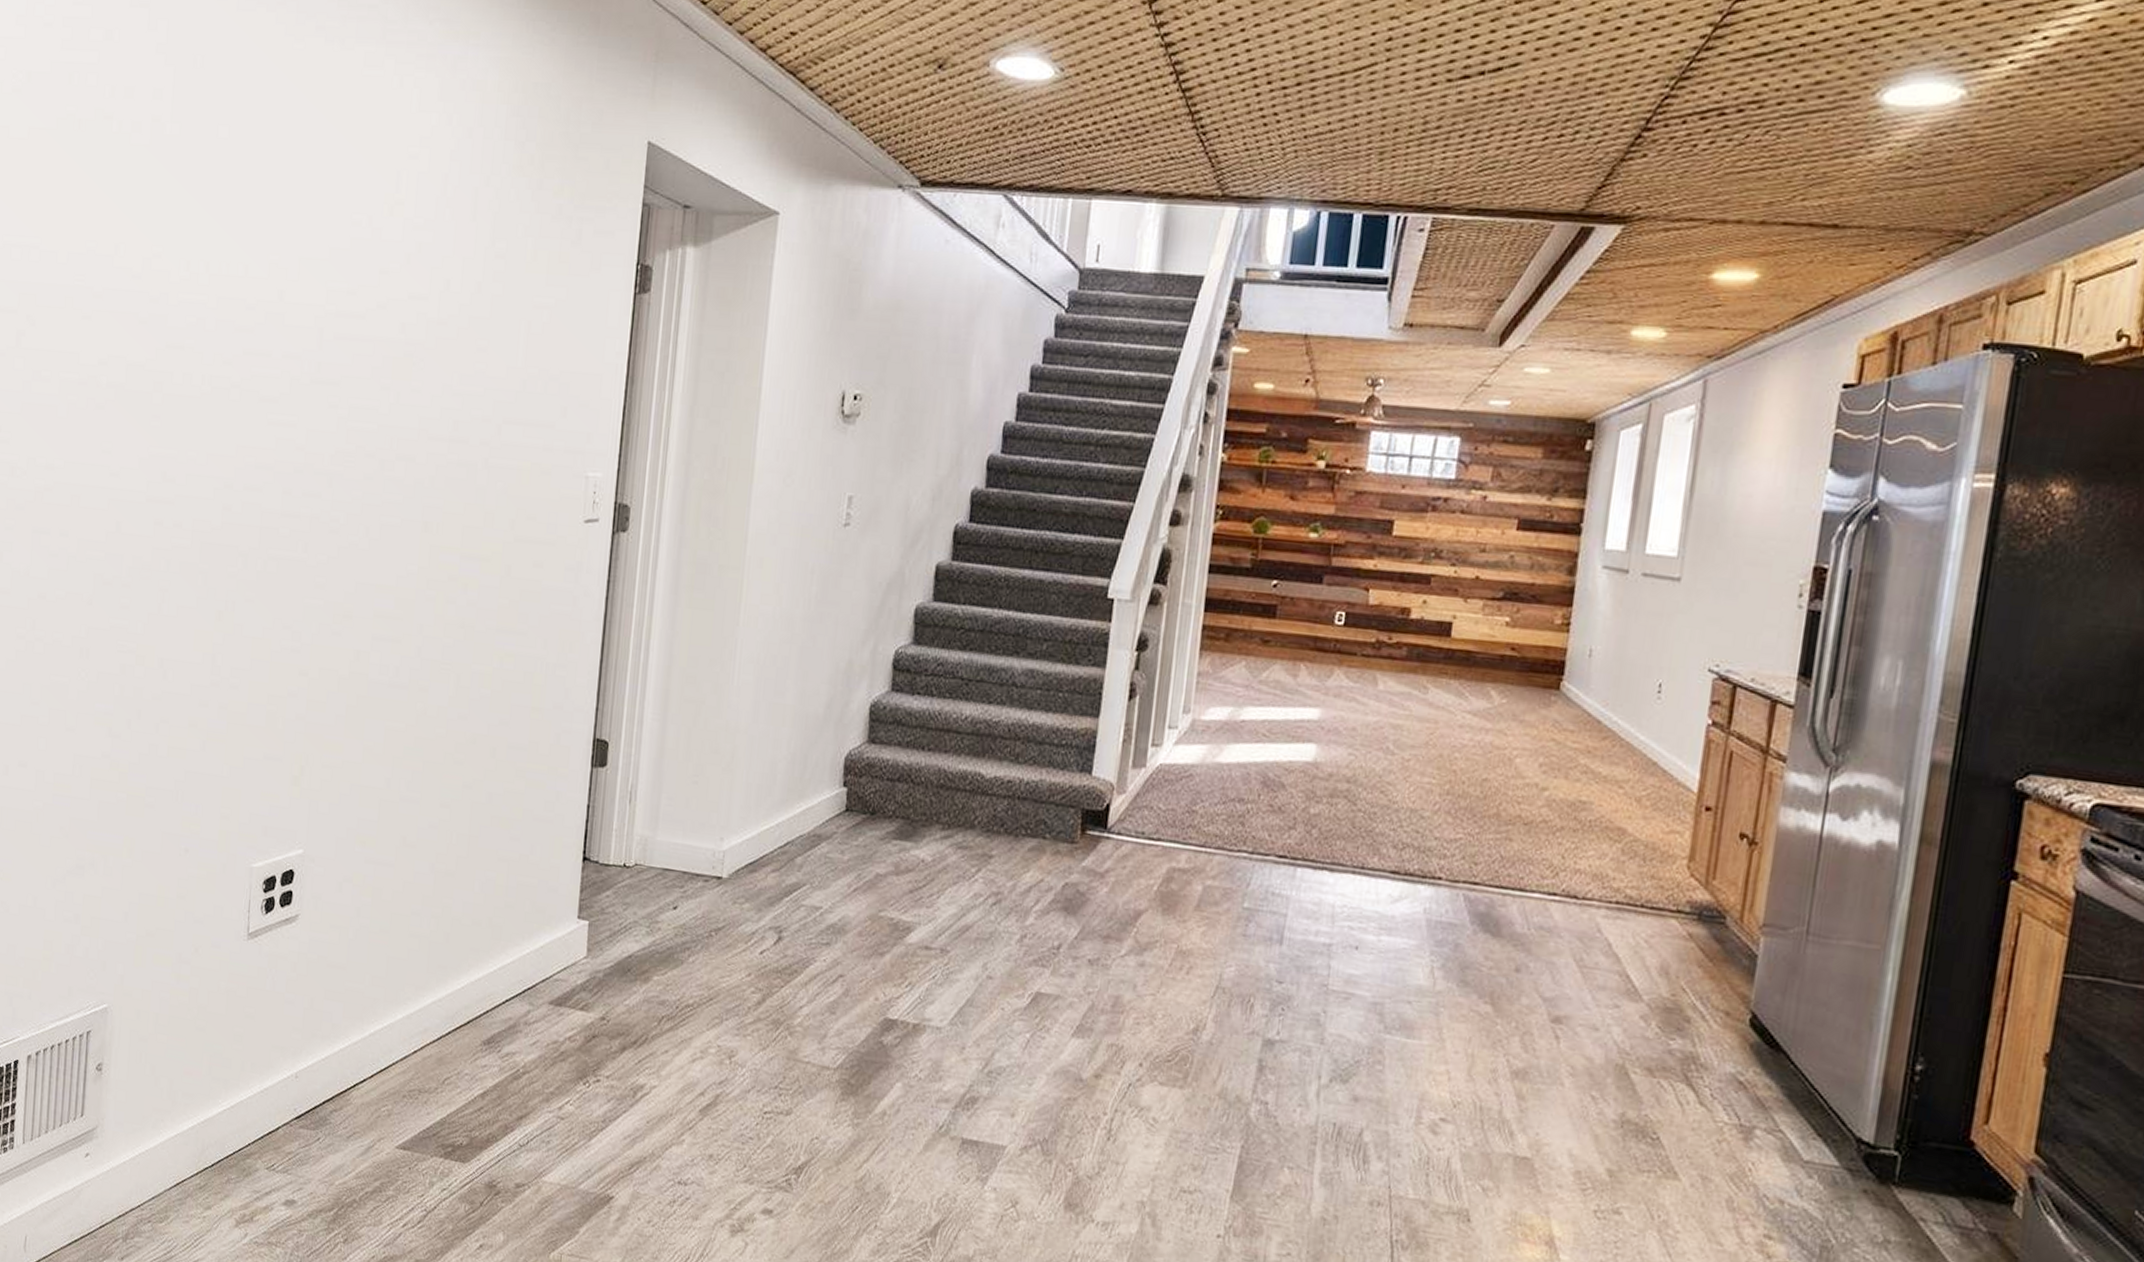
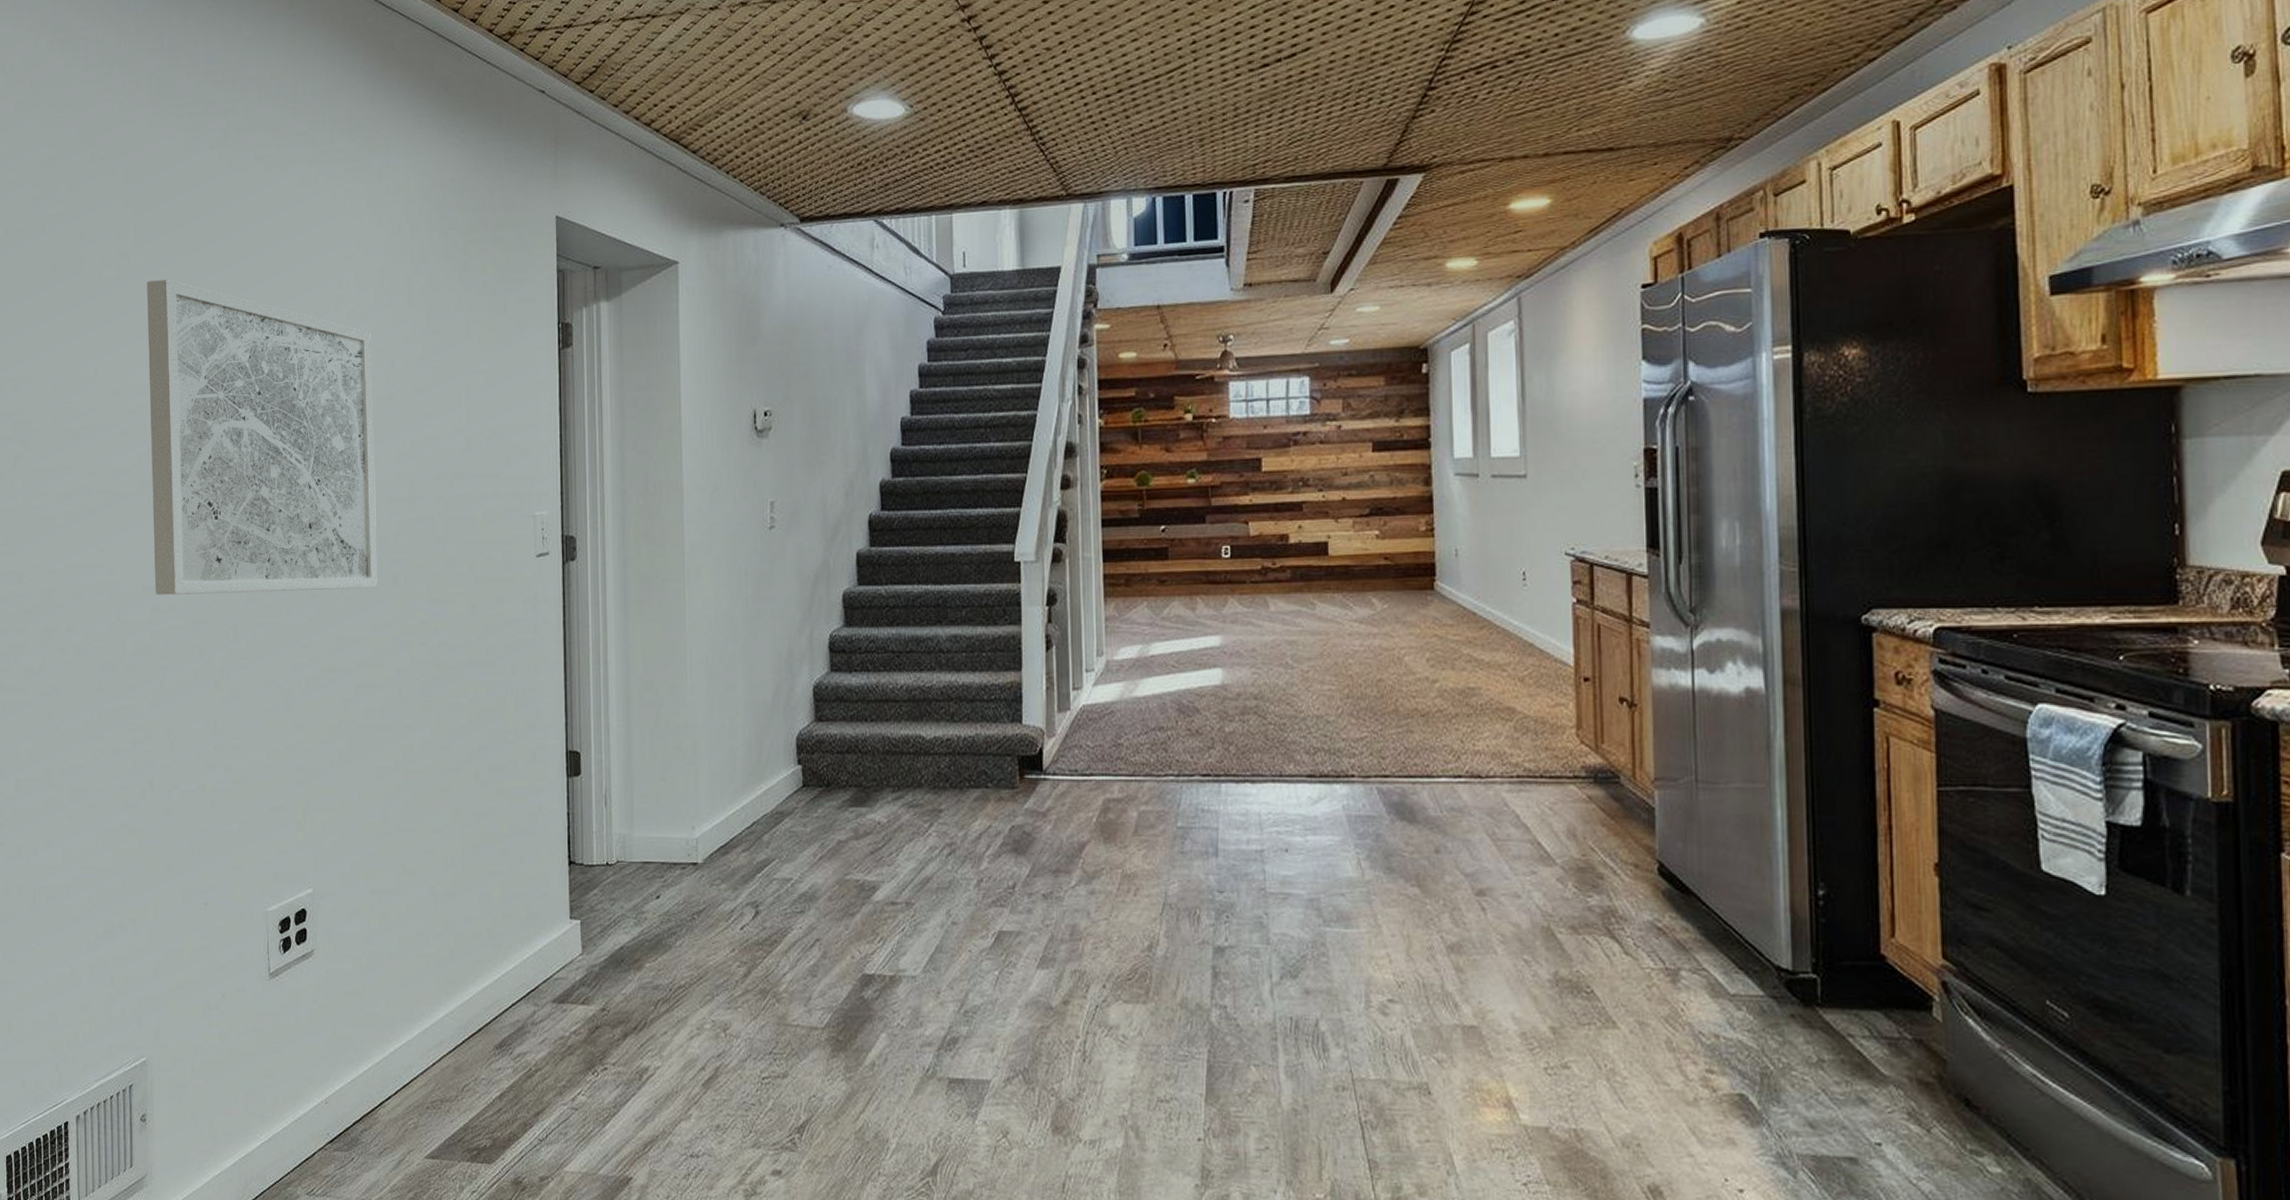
wall art: none [161,154,427,533] -> present [147,279,378,595]

